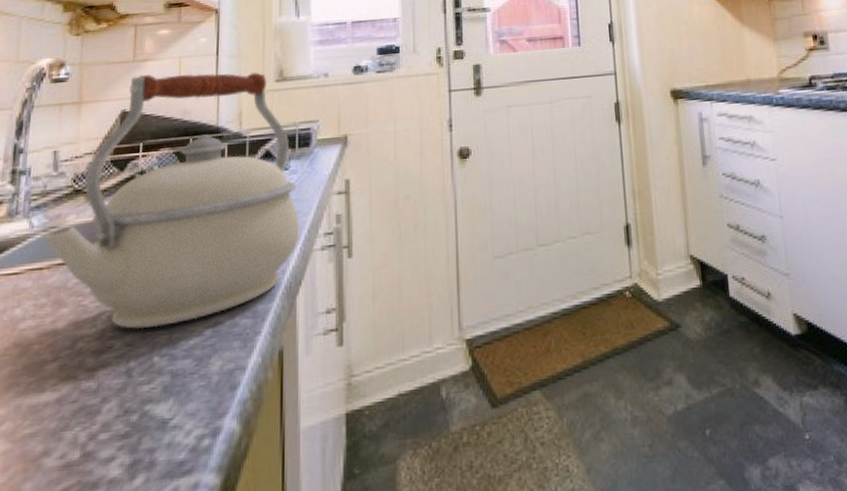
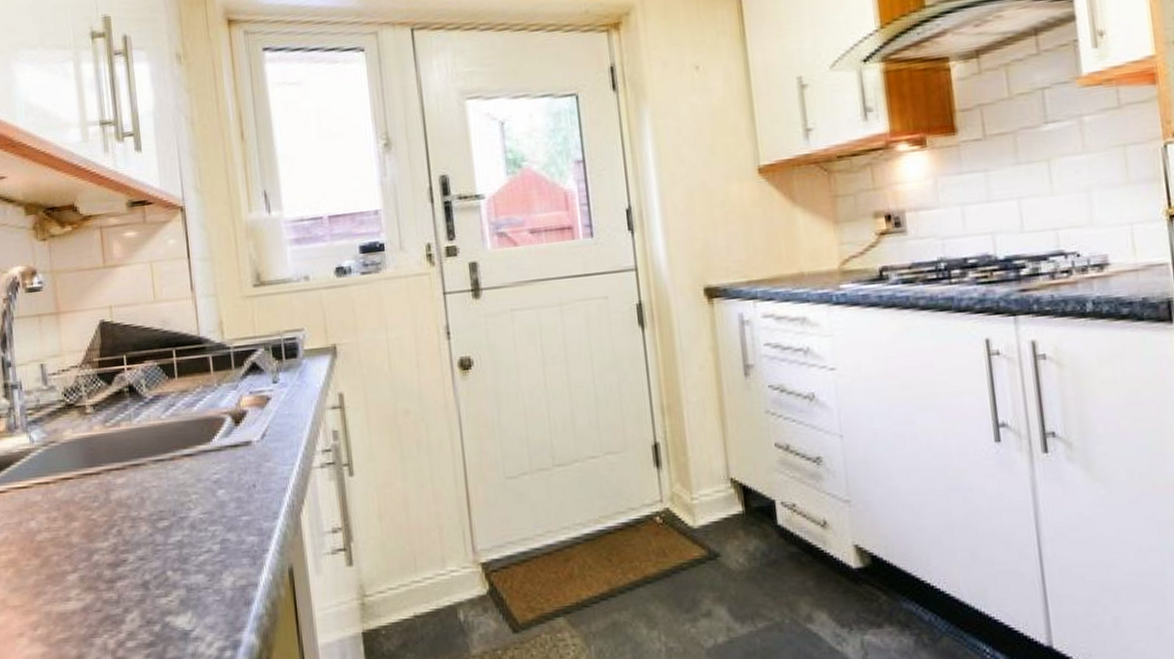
kettle: present [43,72,300,329] -> none [44,277,297,544]

